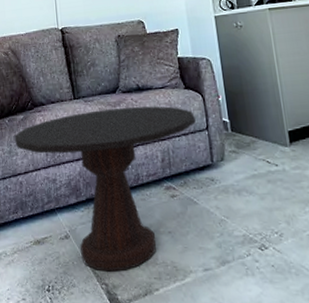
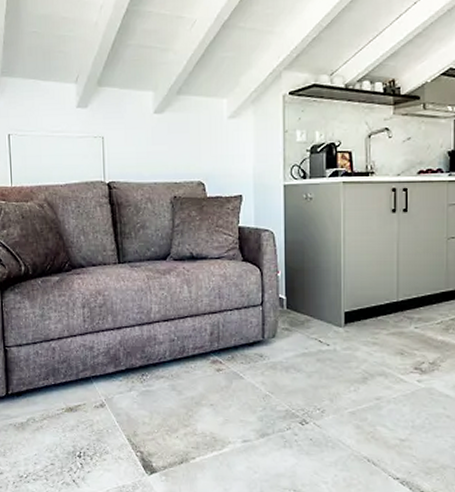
side table: present [14,106,196,272] -> none [47,277,250,441]

